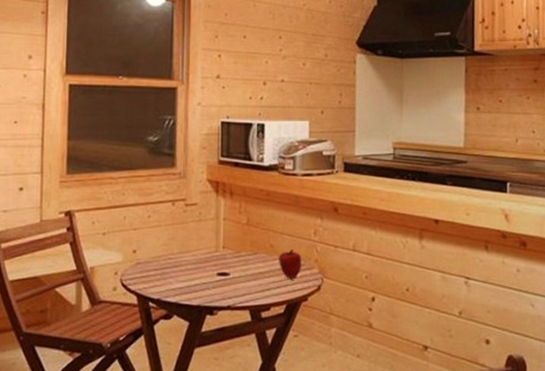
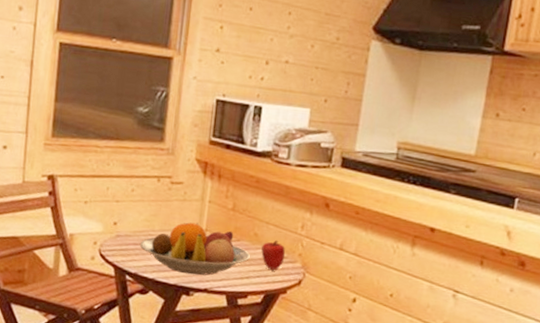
fruit bowl: none [160,240,268,294] -> present [139,222,250,276]

